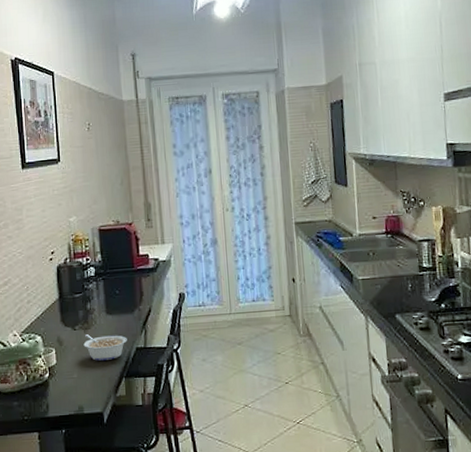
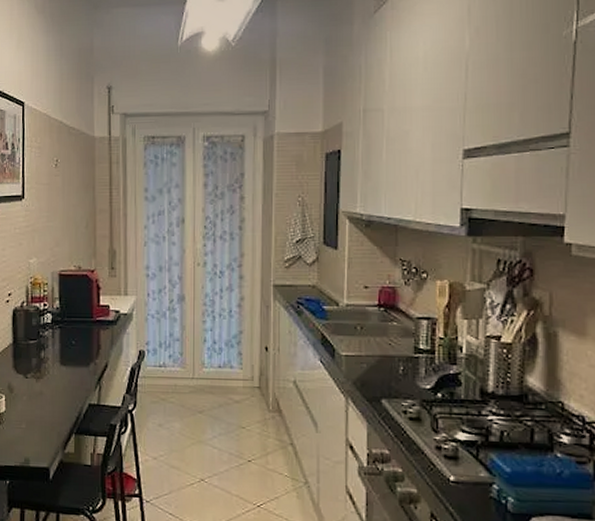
legume: present [83,334,127,361] -> none [34,384,80,414]

